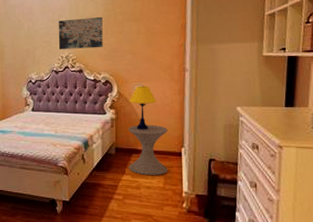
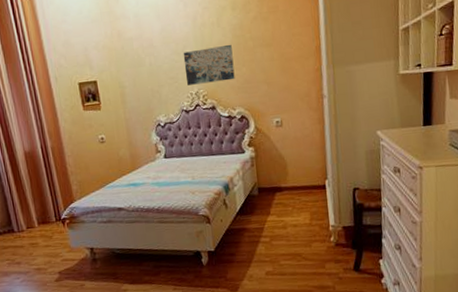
side table: present [128,124,168,175] -> none [269,159,313,213]
table lamp: present [129,86,156,130] -> none [267,117,296,166]

